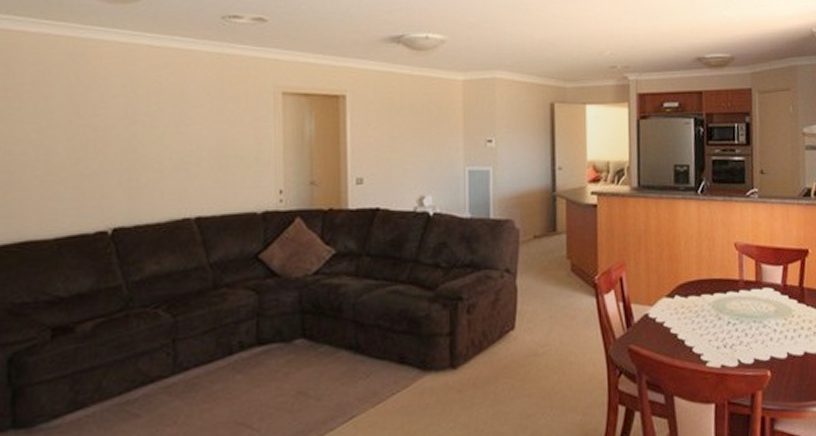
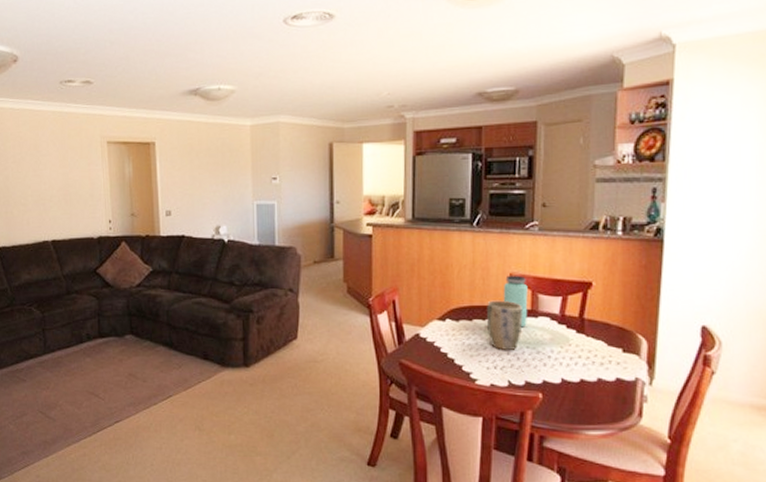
plant pot: none [714,272,749,326] -> present [487,300,523,350]
bottle: none [728,244,753,301] -> present [503,275,528,328]

